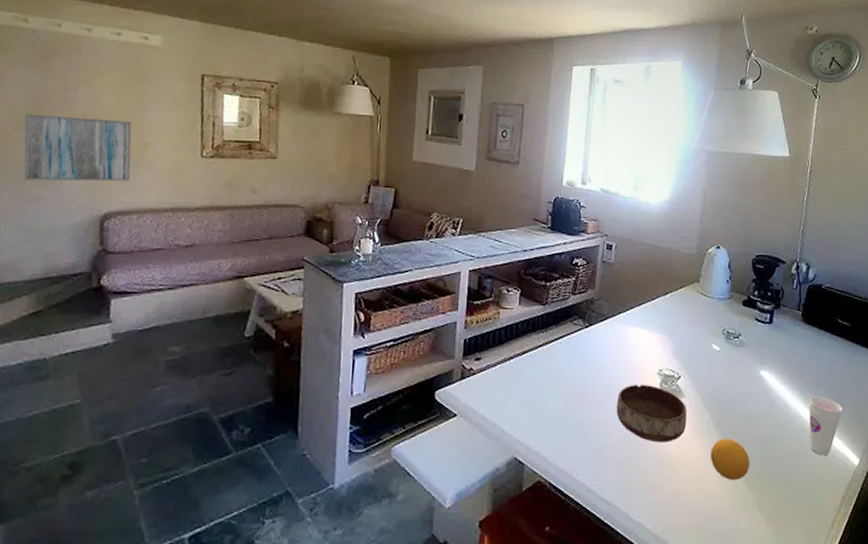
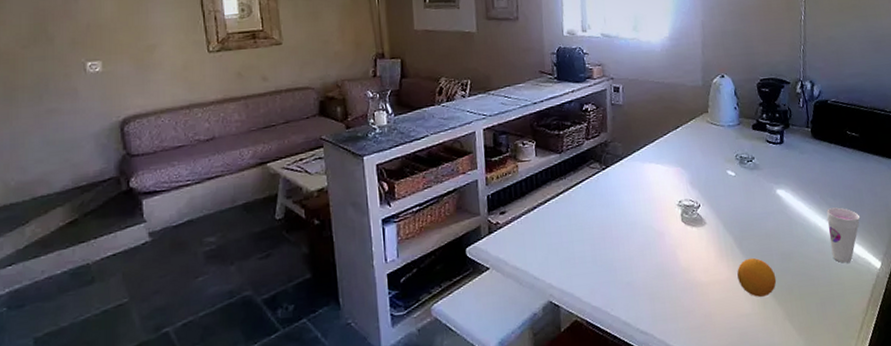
wall art: present [24,114,132,182] -> none [30,26,143,96]
bowl: present [616,384,687,443] -> none [641,216,711,271]

